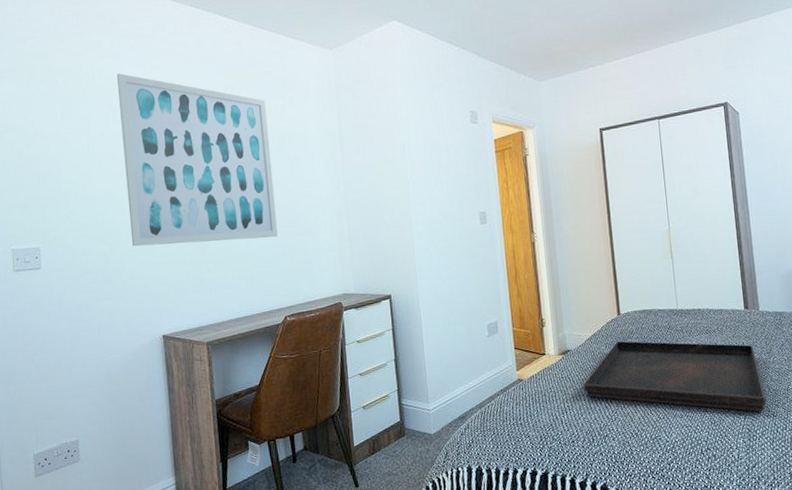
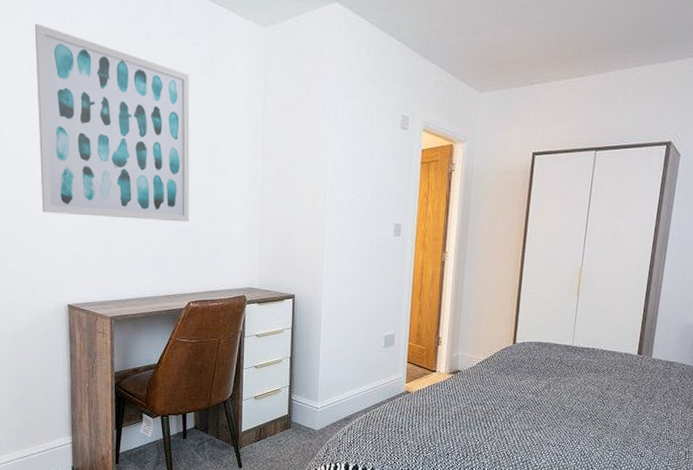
serving tray: present [583,341,767,412] -> none [467,368,638,451]

